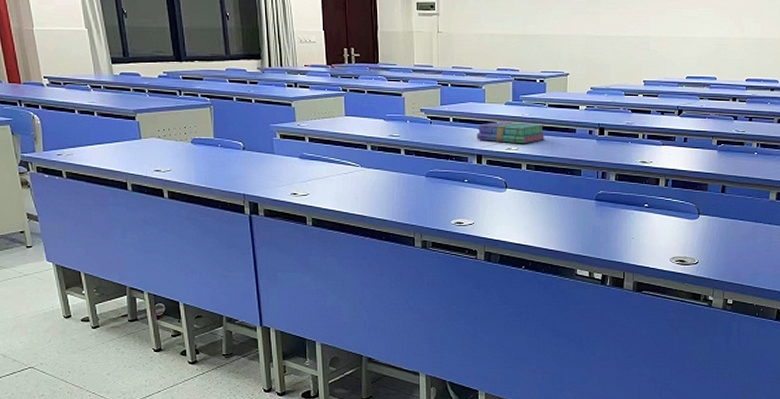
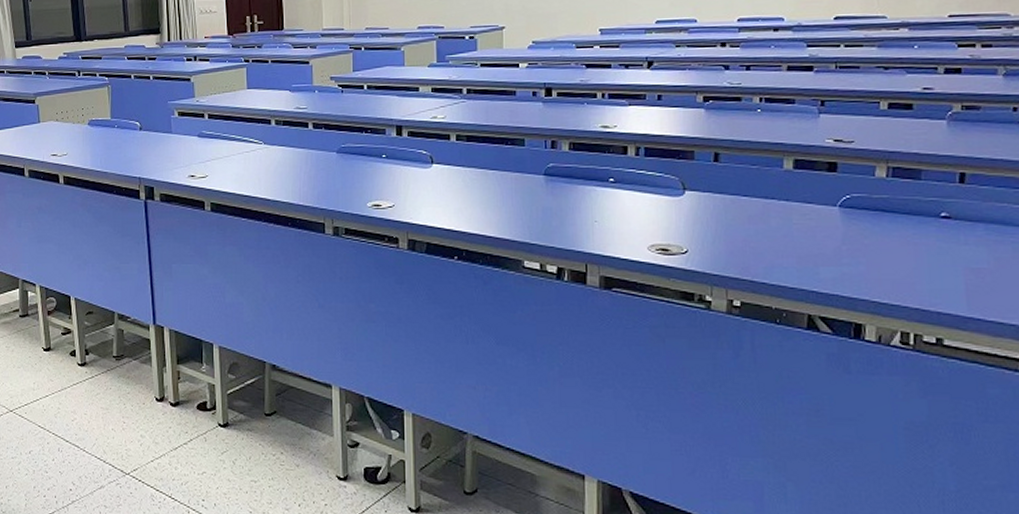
books: present [477,122,546,144] -> none [395,86,479,111]

